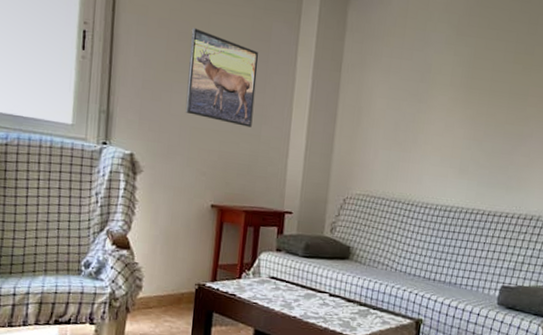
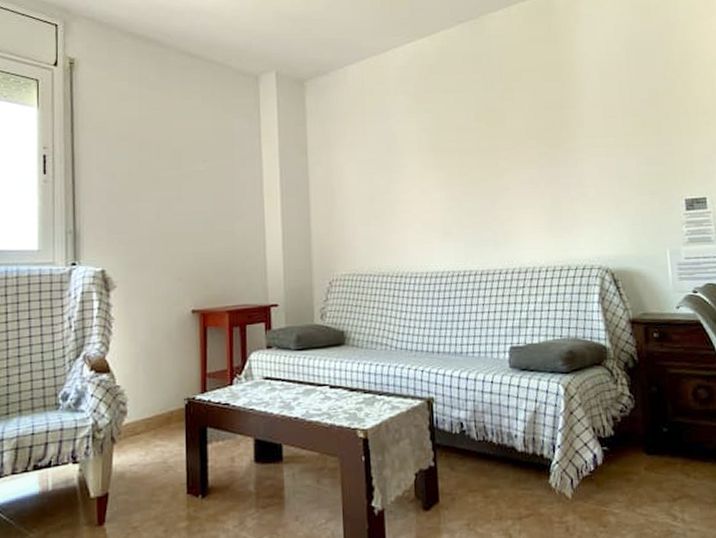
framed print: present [185,27,258,127] -> none [152,135,224,225]

